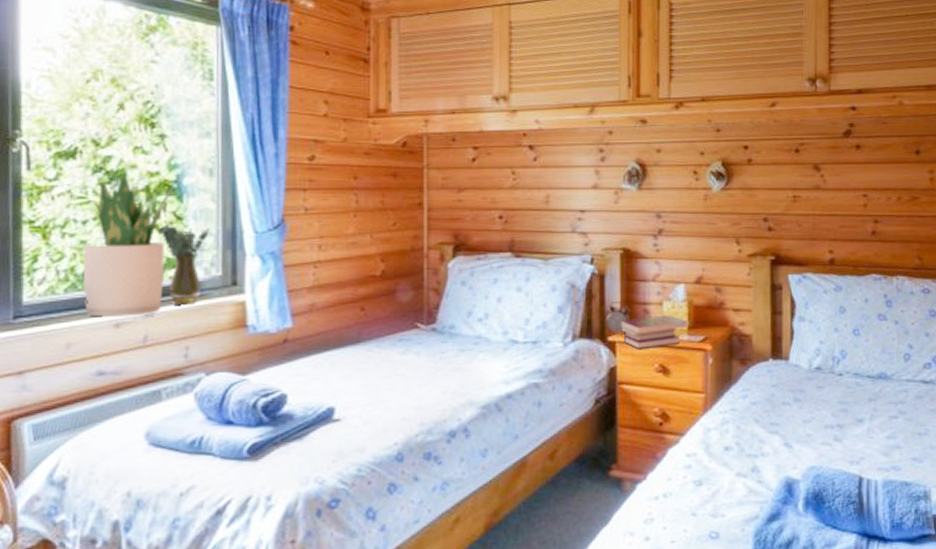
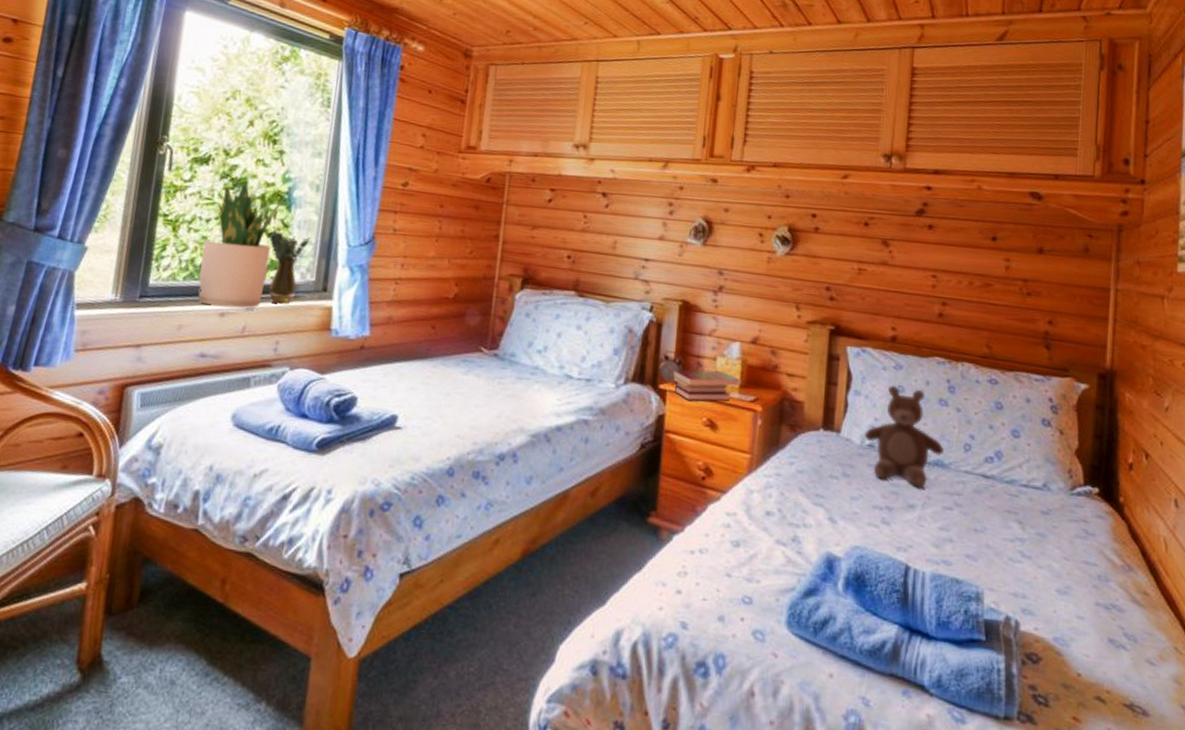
bear: none [811,306,886,402] -> present [864,385,944,488]

